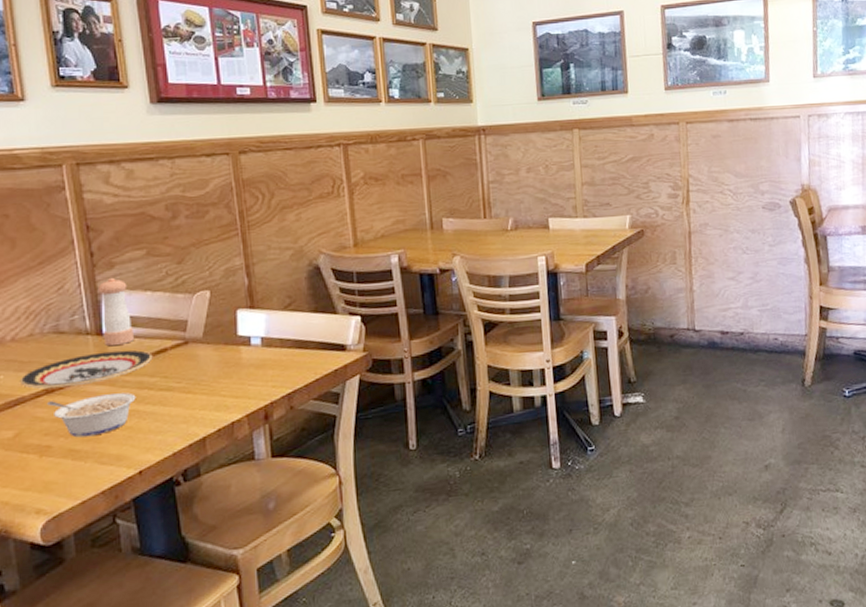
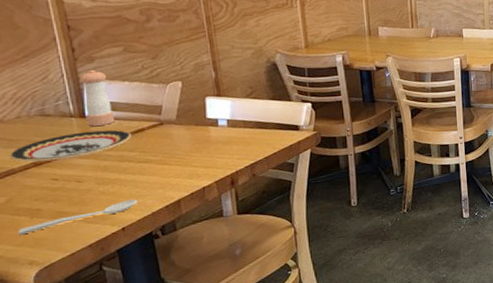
spoon: none [25,435,157,478] -> present [17,199,137,235]
legume: present [47,392,136,438] -> none [36,165,118,202]

